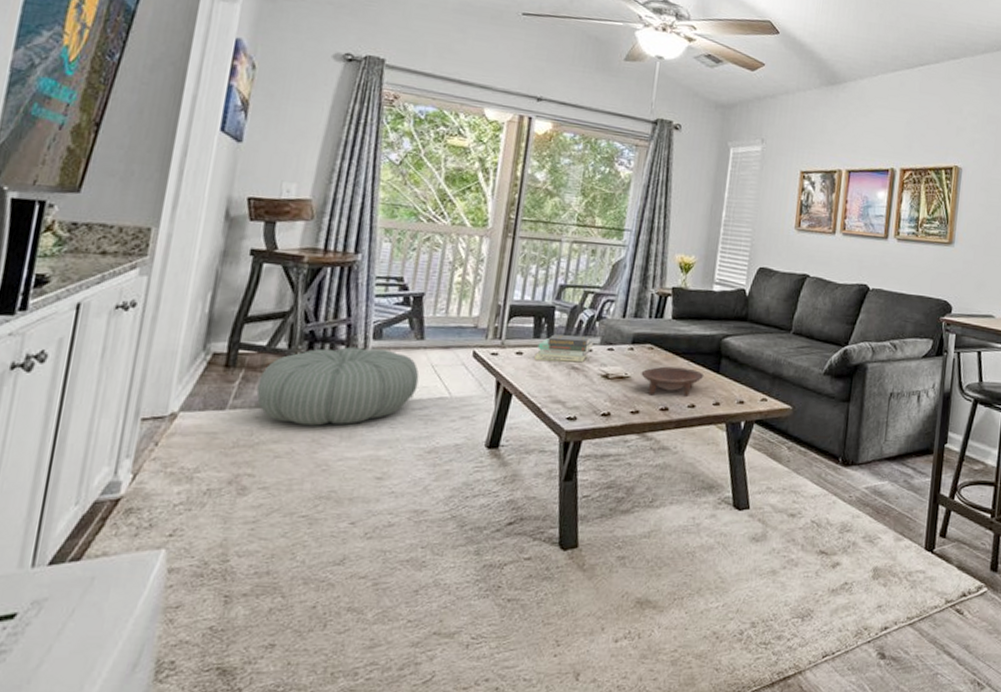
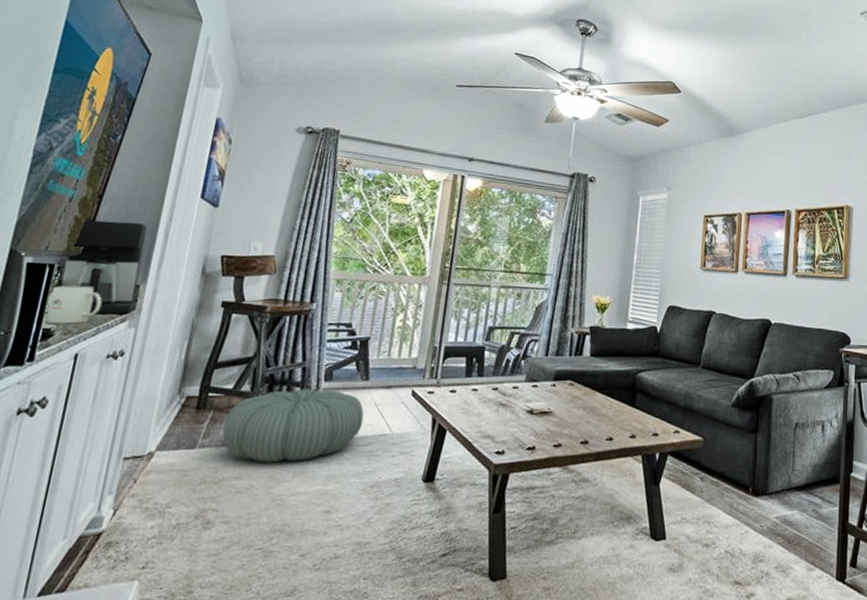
mug: none [38,225,107,270] -> present [45,285,102,325]
coffee maker: none [54,151,157,261] -> present [60,219,147,315]
books: present [534,334,593,363] -> none [466,373,519,399]
bowl: present [641,366,705,396] -> none [562,401,621,430]

